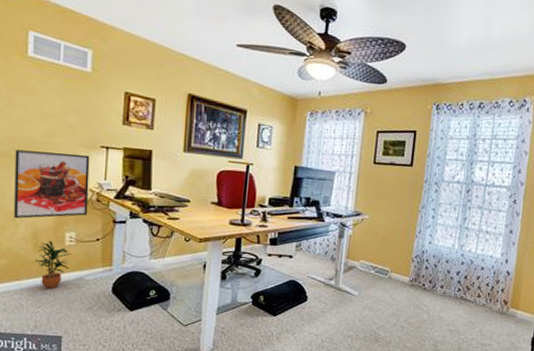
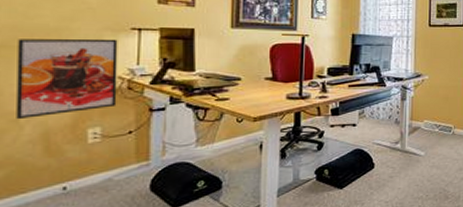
potted plant: present [35,240,71,289] -> none [46,140,96,197]

